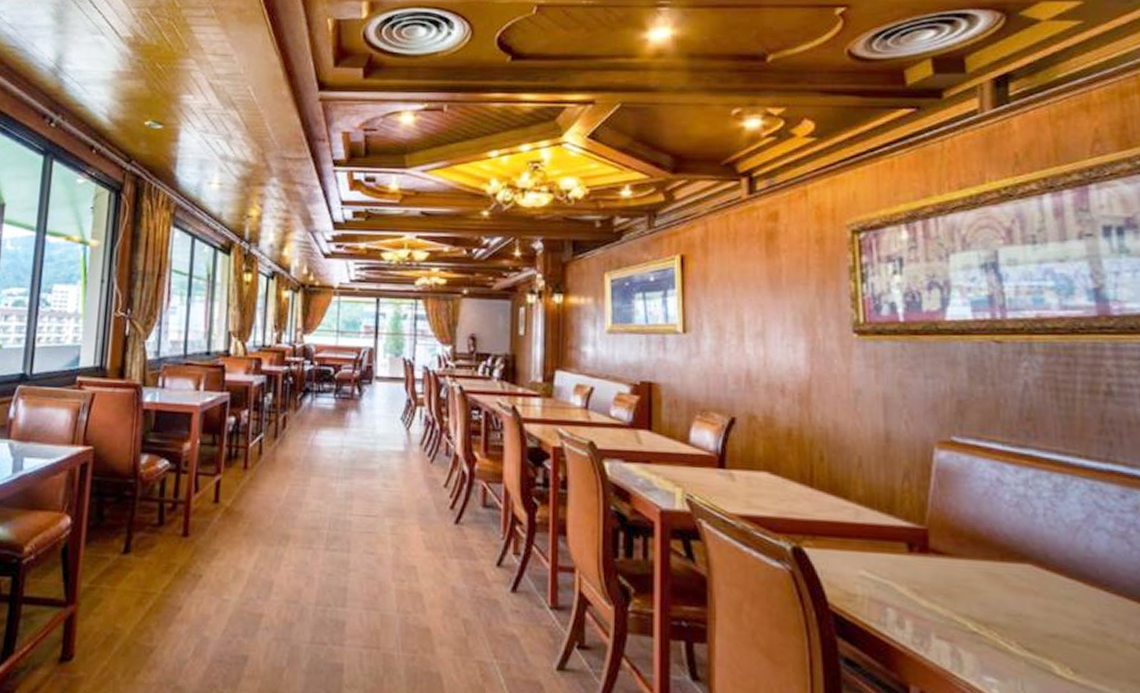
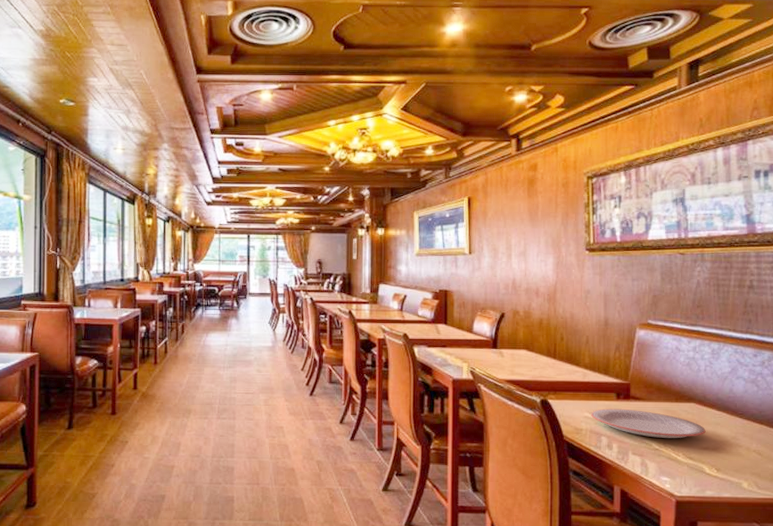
plate: none [869,565,1052,618] -> present [591,408,706,439]

